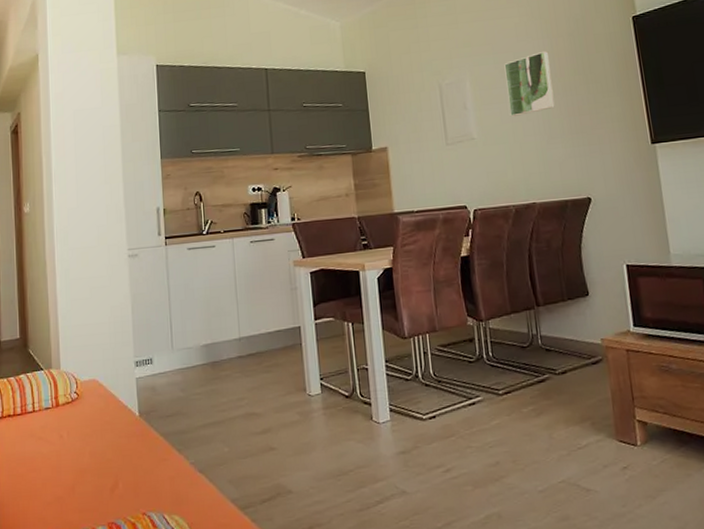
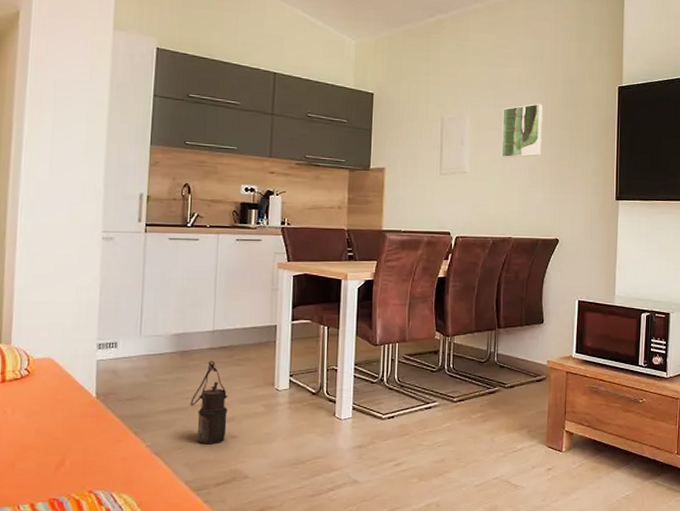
lantern: none [226,369,265,459] -> present [190,360,228,445]

